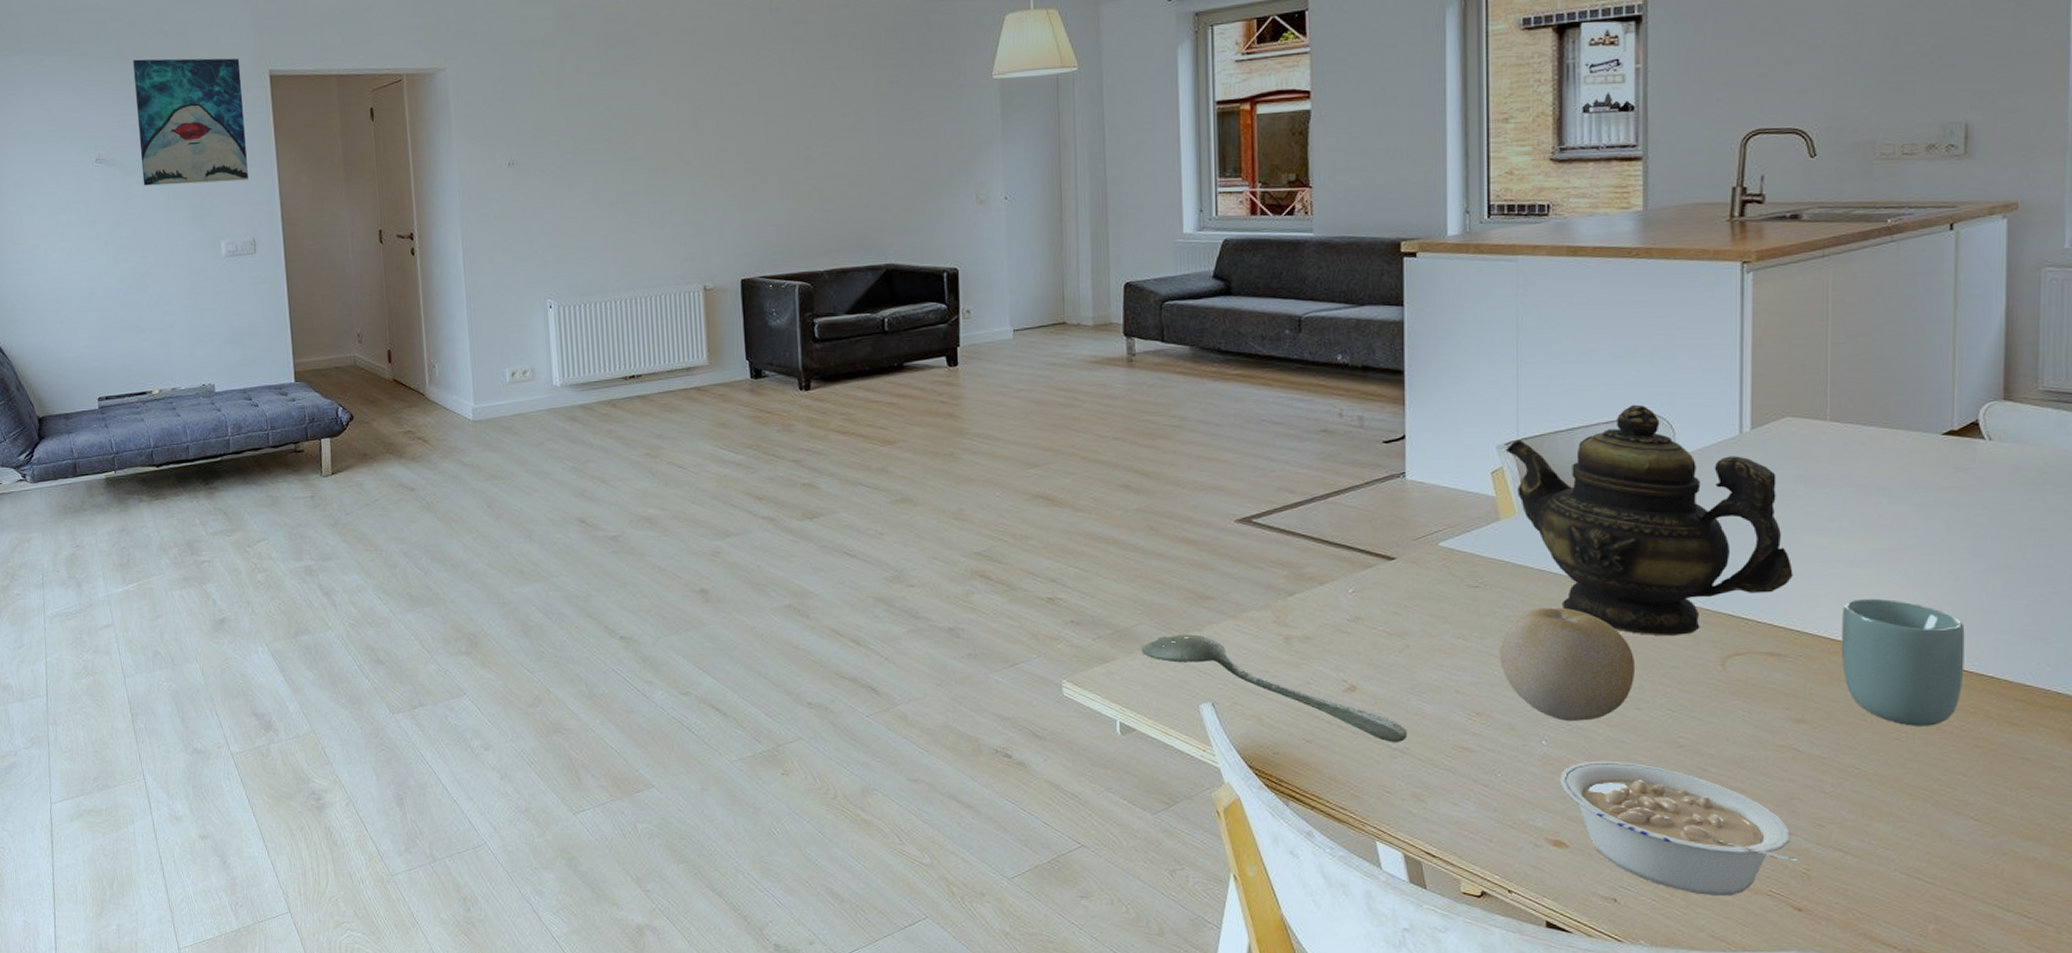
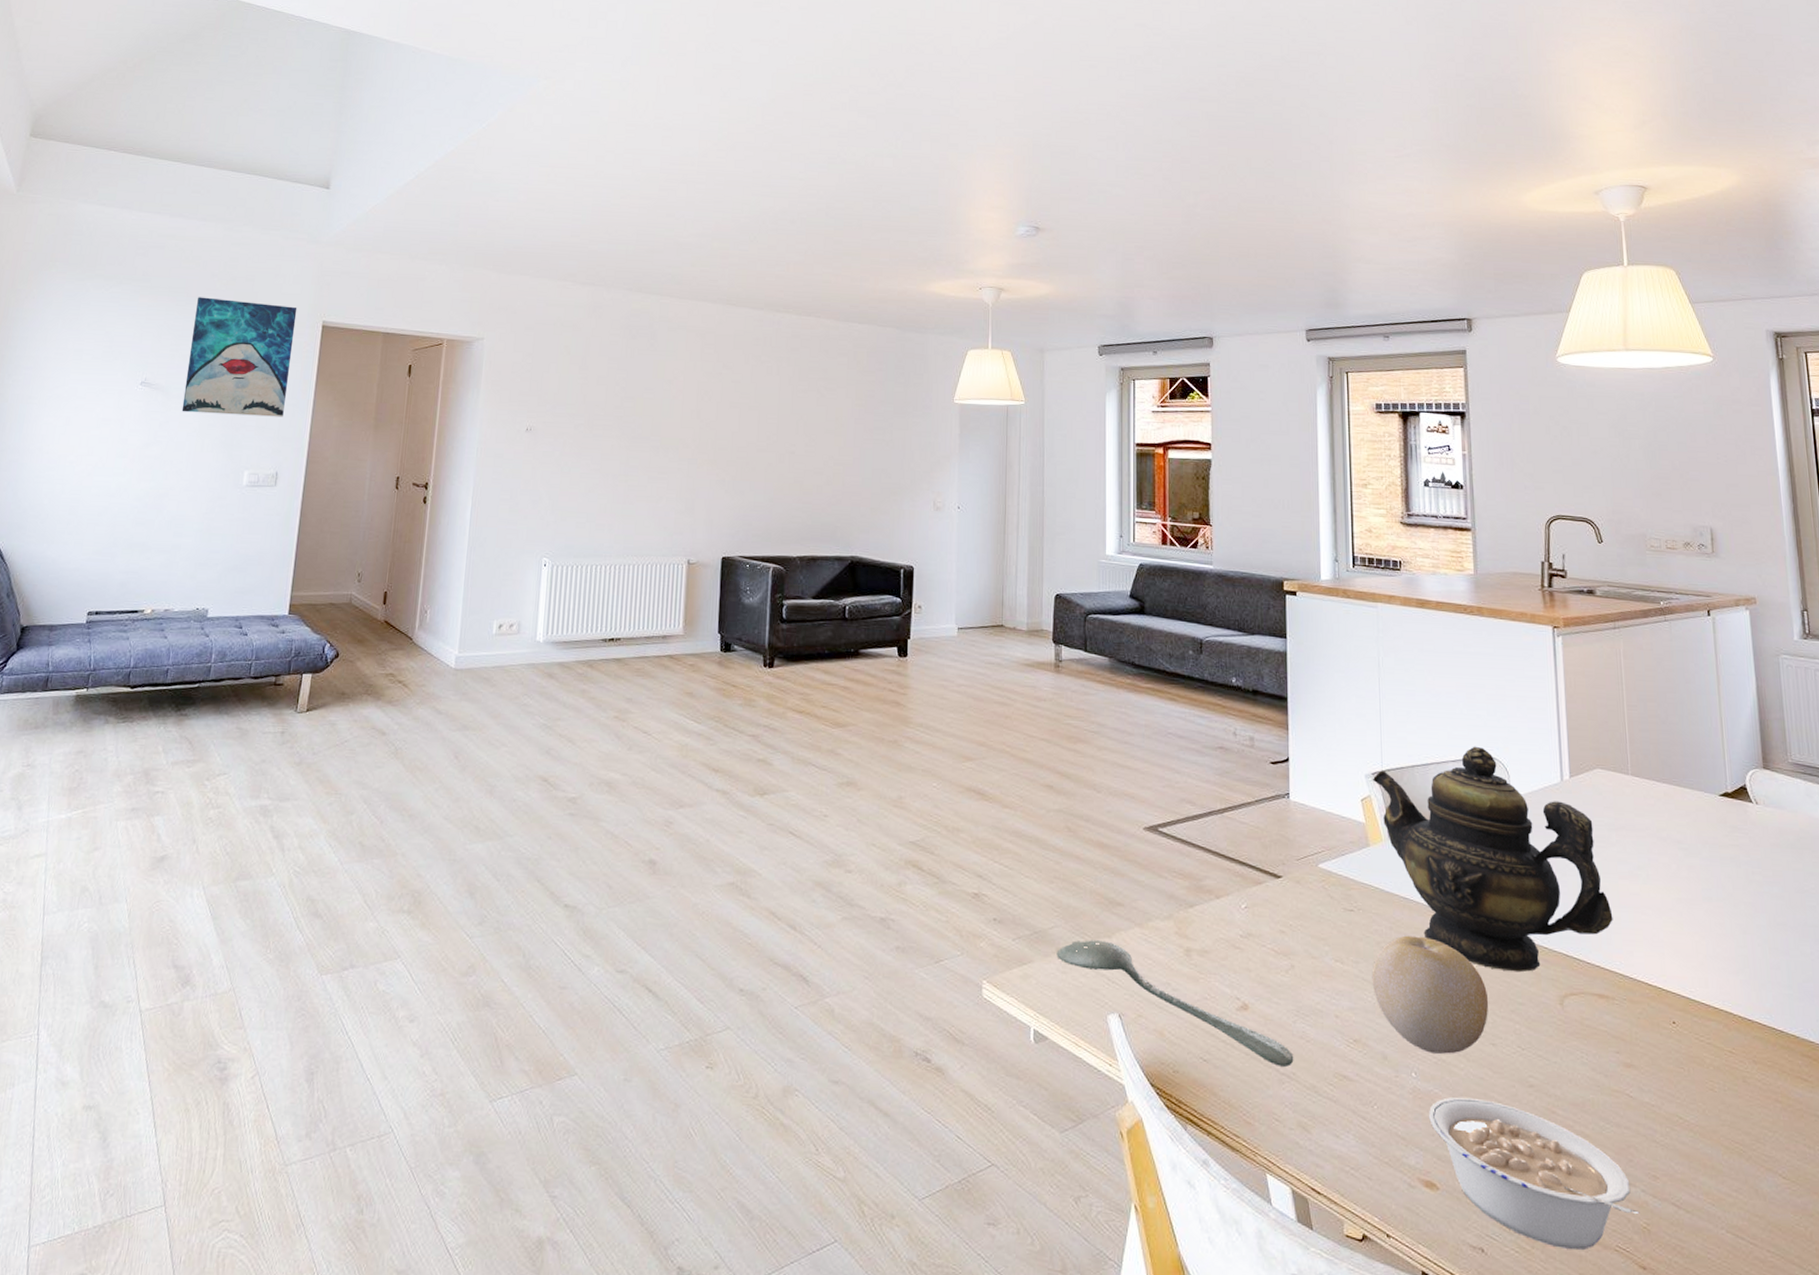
cup: present [1842,598,1965,726] -> none [1656,946,1759,1078]

